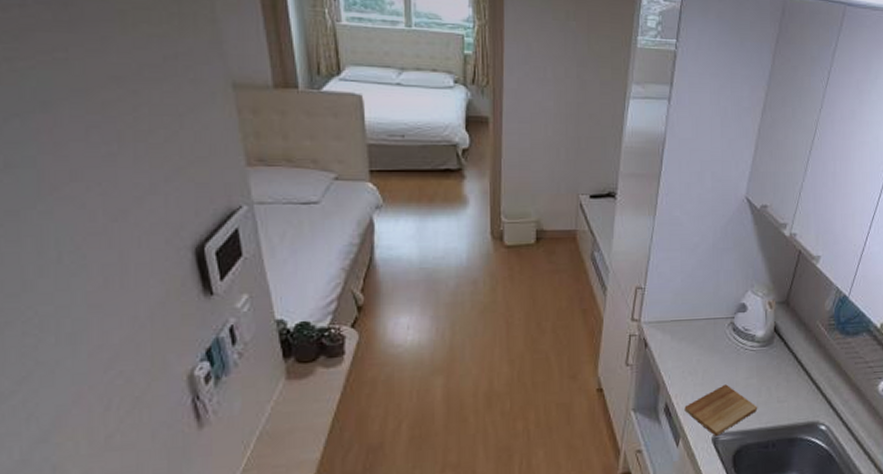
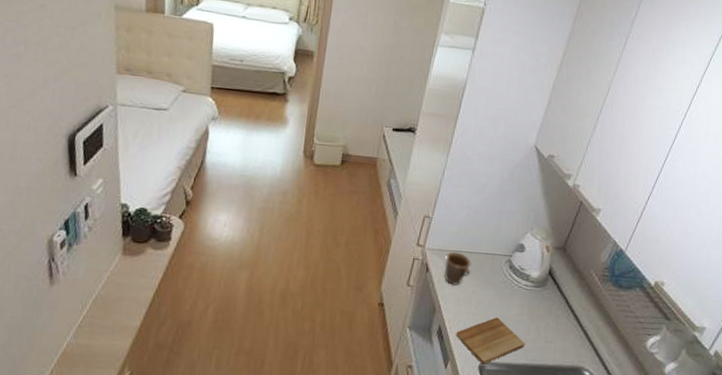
mug: none [664,321,693,358] -> present [444,251,471,285]

